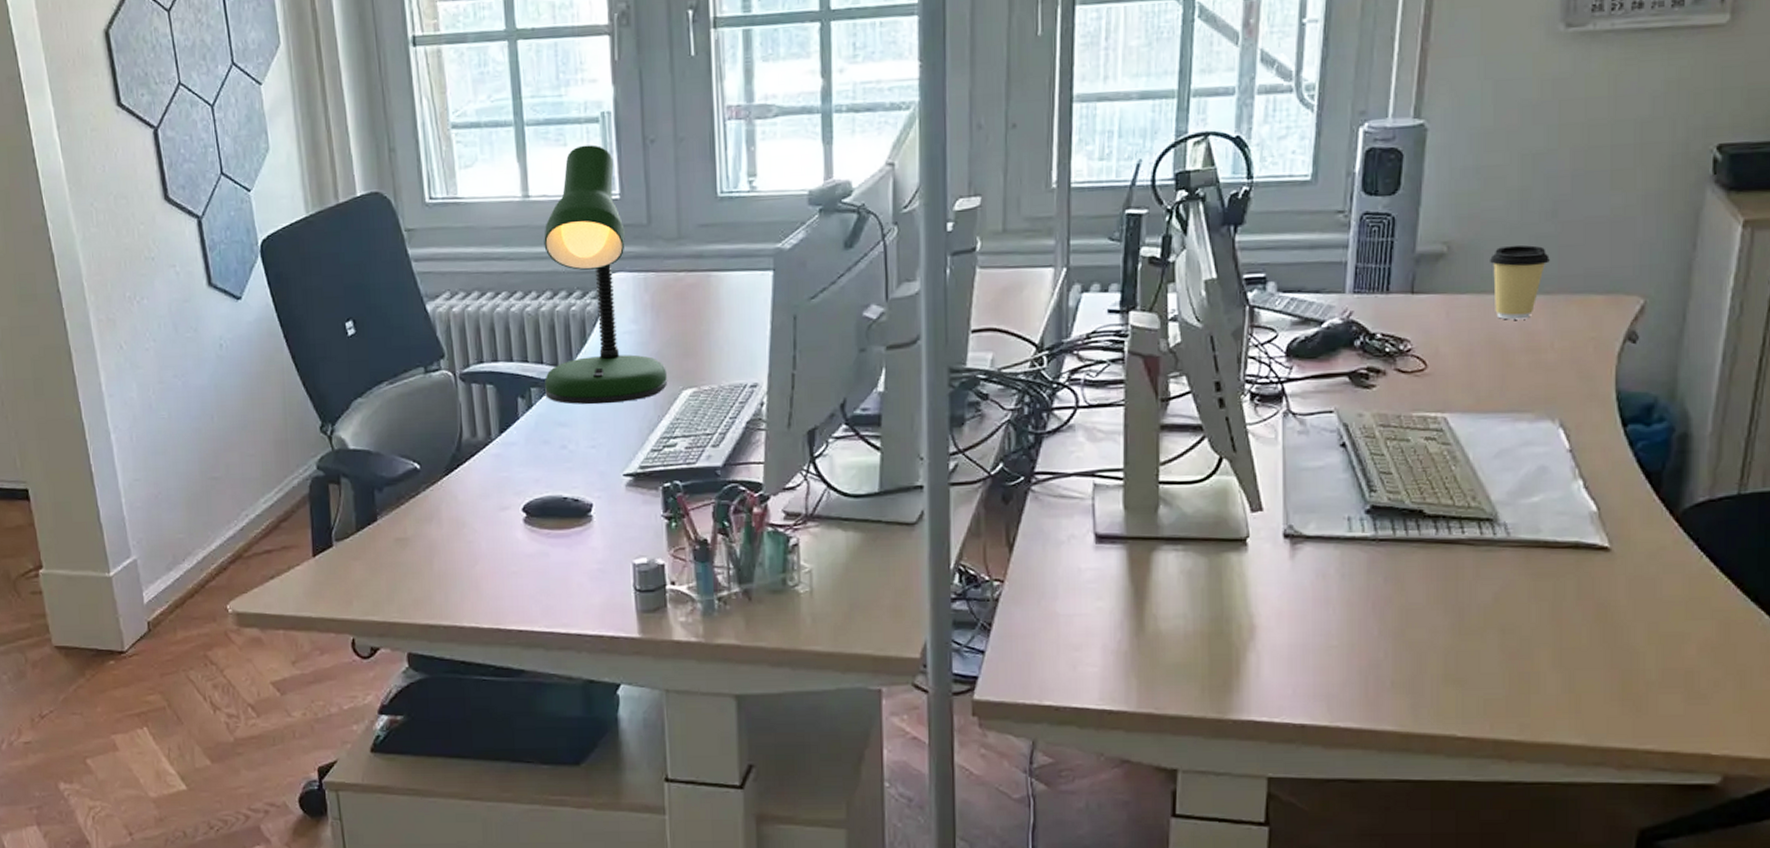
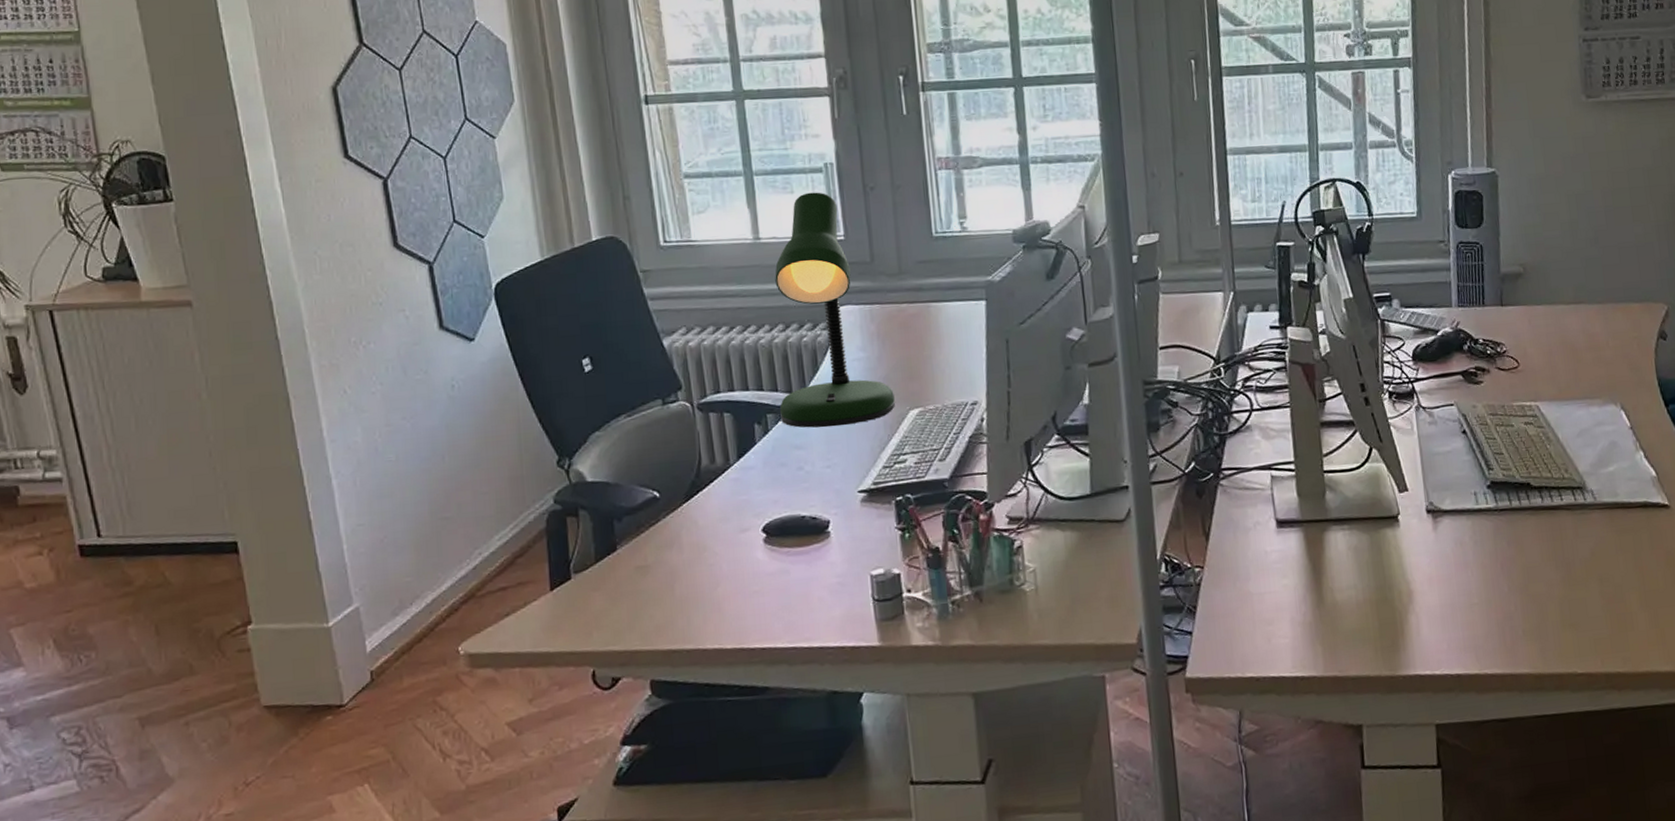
coffee cup: present [1490,245,1550,320] -> none [1555,265,1598,325]

